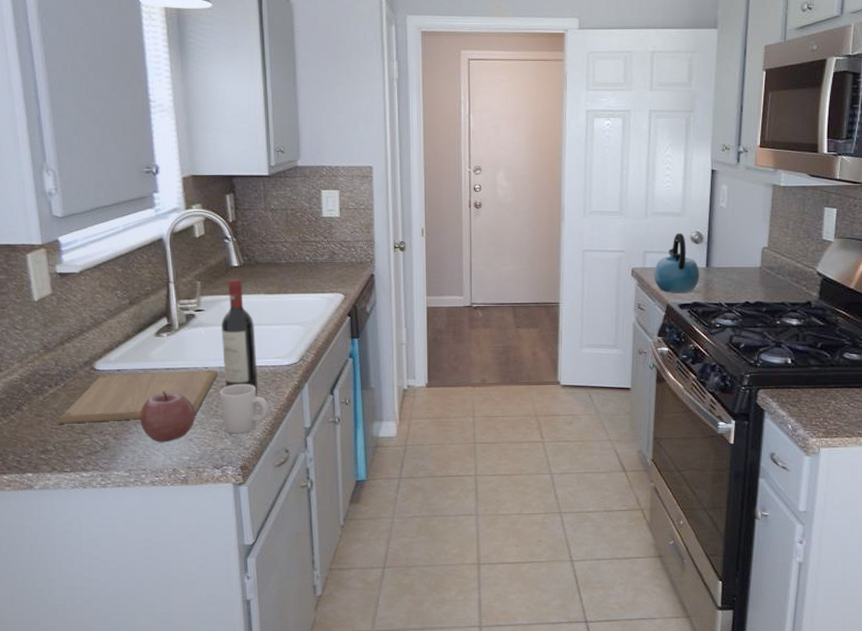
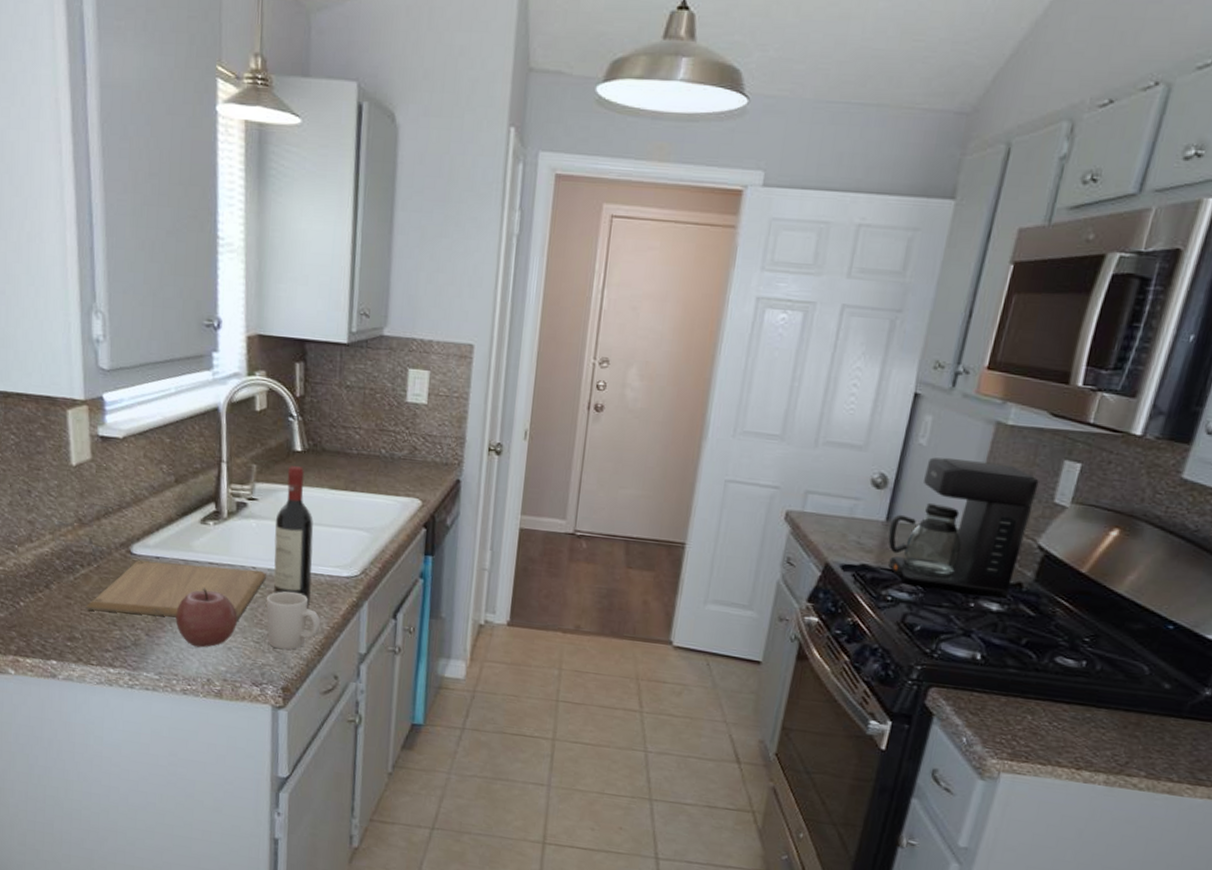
kettle: present [654,233,700,294] -> none [813,472,877,551]
coffee maker: none [710,214,810,316] -> present [888,457,1039,600]

